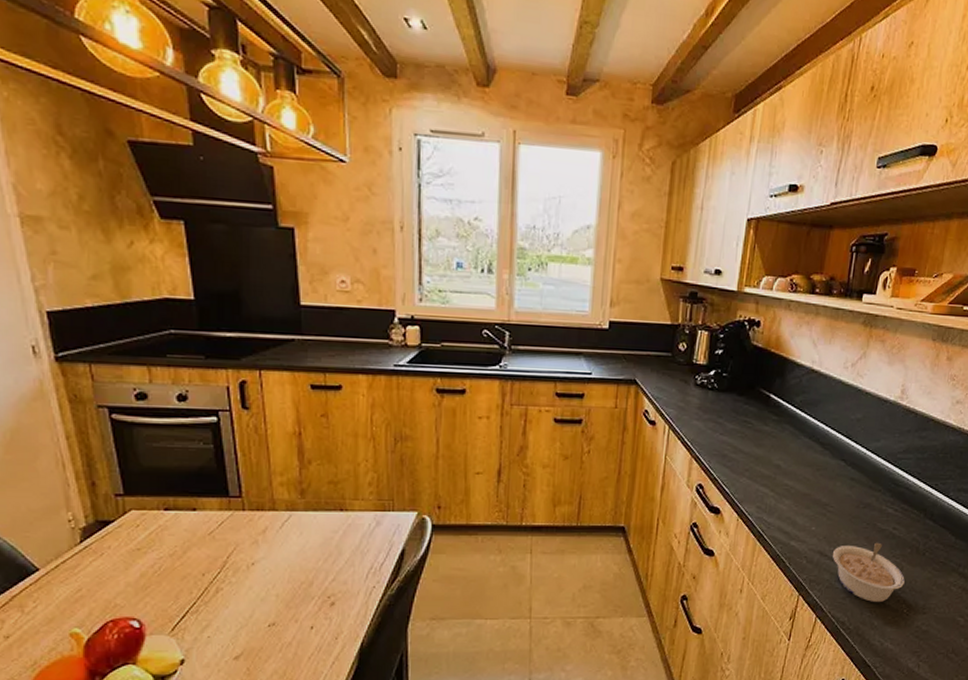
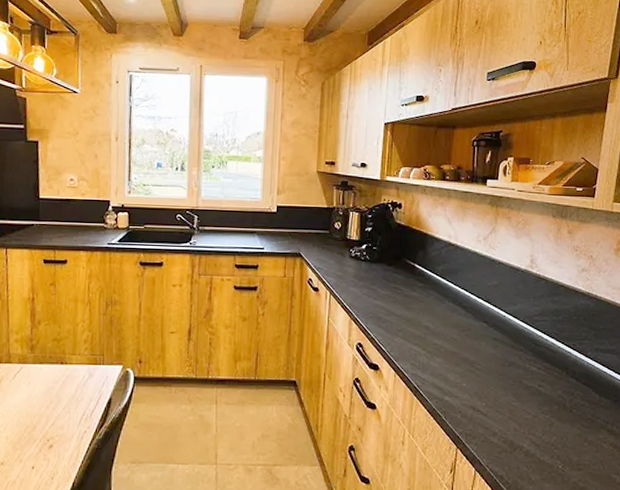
legume: present [832,542,905,602] -> none [484,398,556,457]

